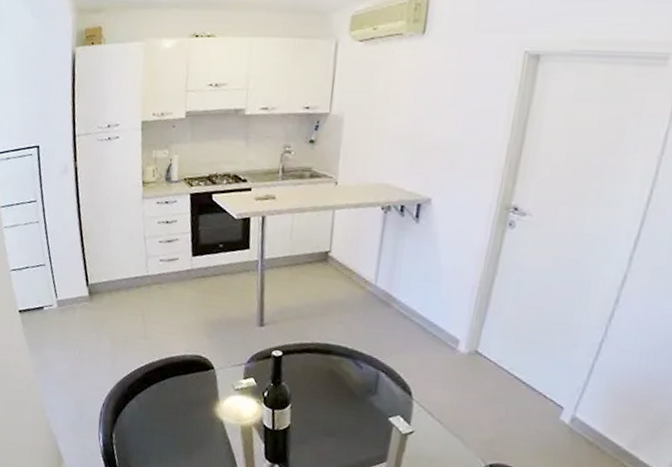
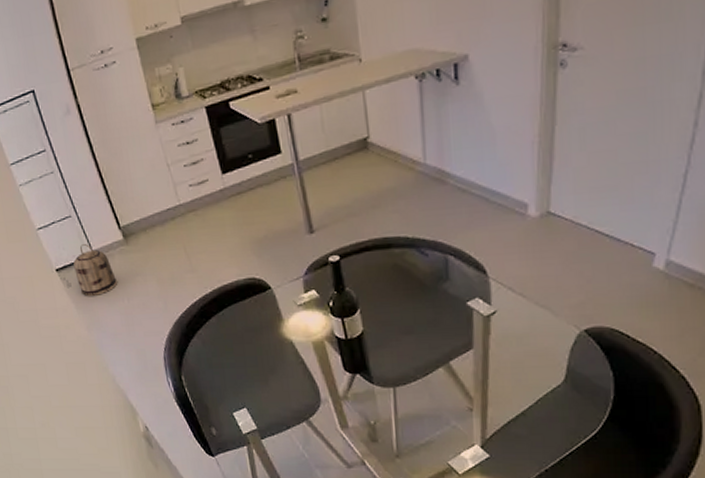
basket: none [36,293,74,343] -> present [73,244,118,296]

